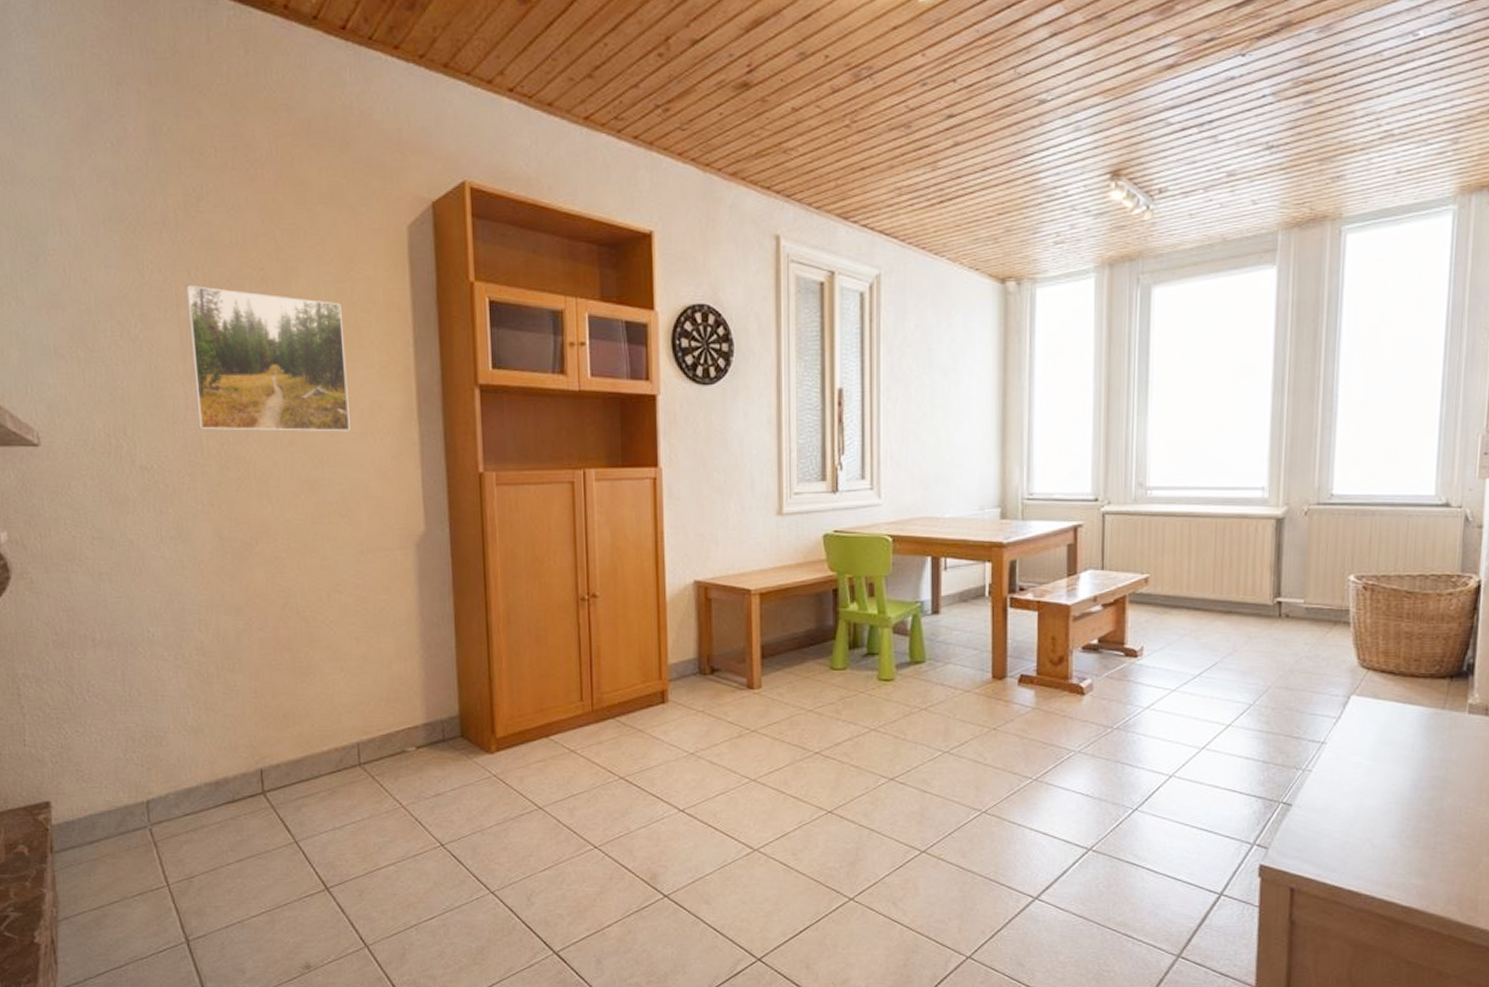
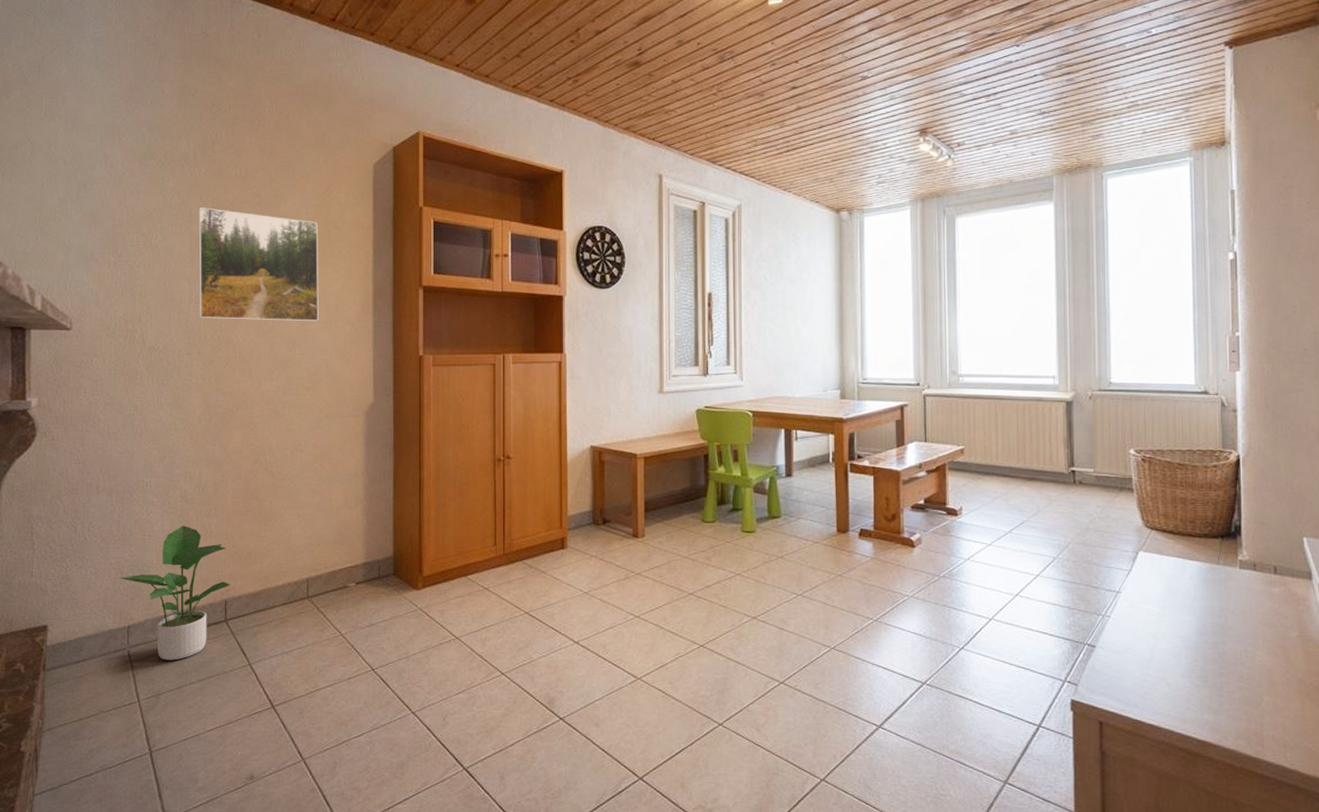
potted plant: none [131,683,266,839] -> present [119,526,231,661]

